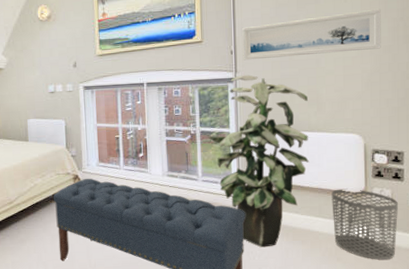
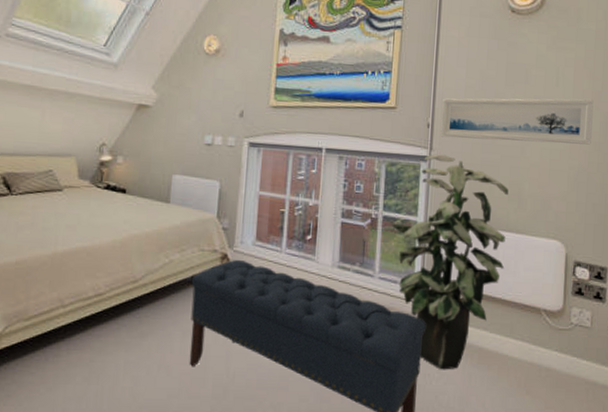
waste bin: present [331,188,398,260] -> none [525,305,598,397]

